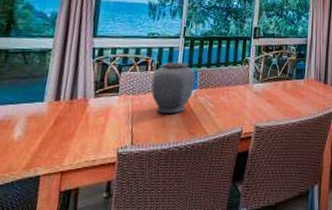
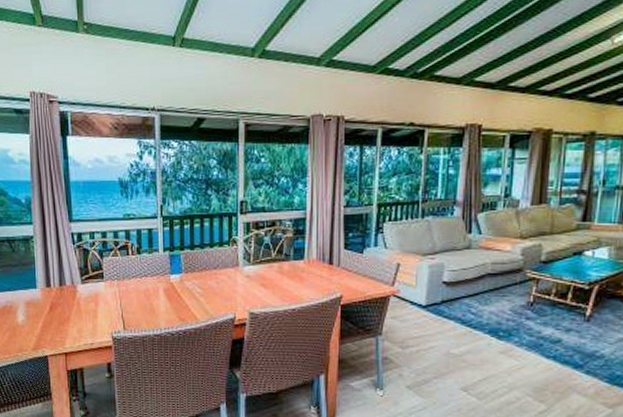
vase: present [151,62,196,113] -> none [134,245,180,299]

